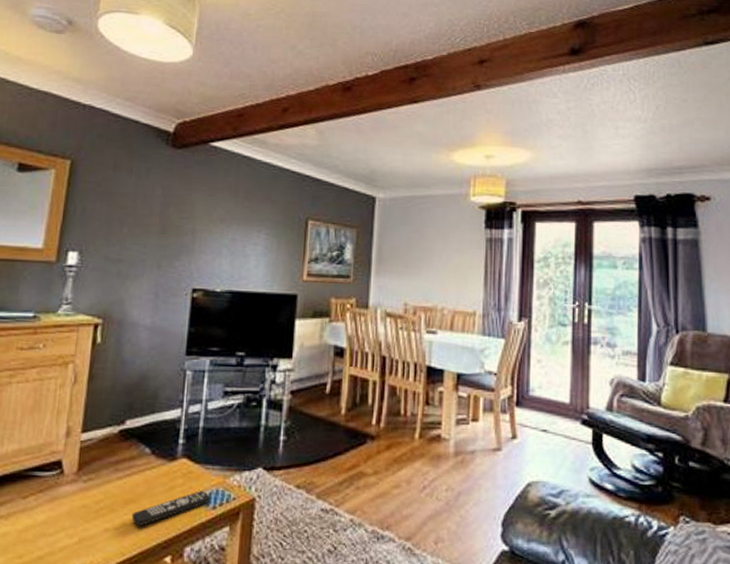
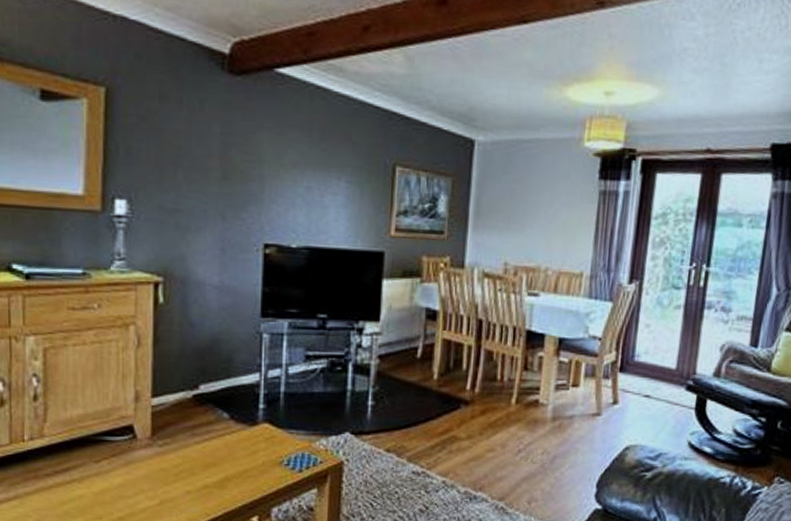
remote control: present [131,491,211,527] -> none [214,455,297,489]

